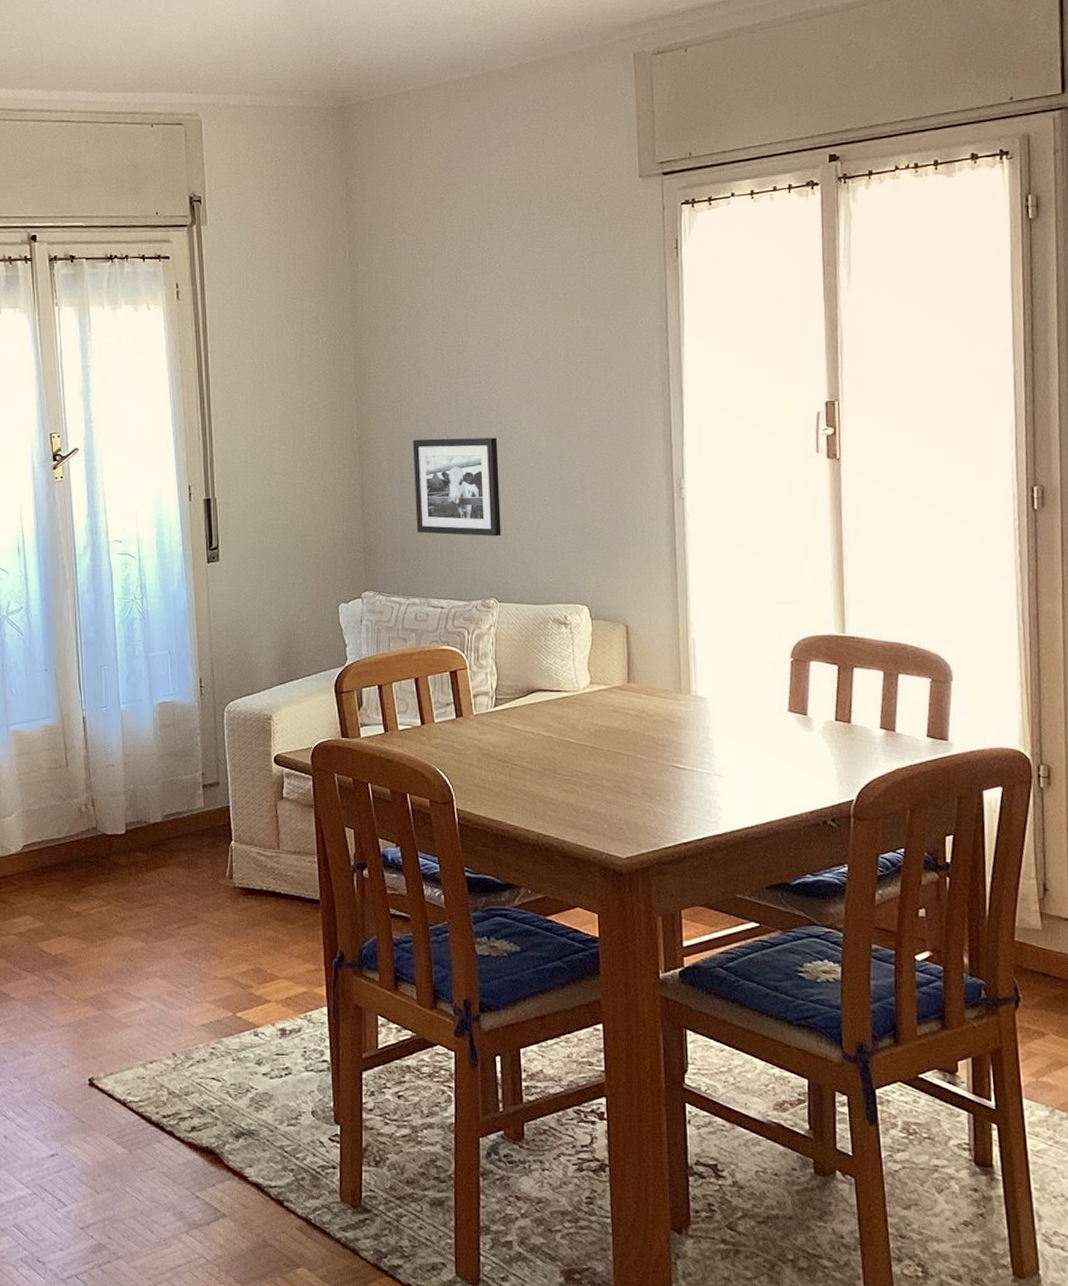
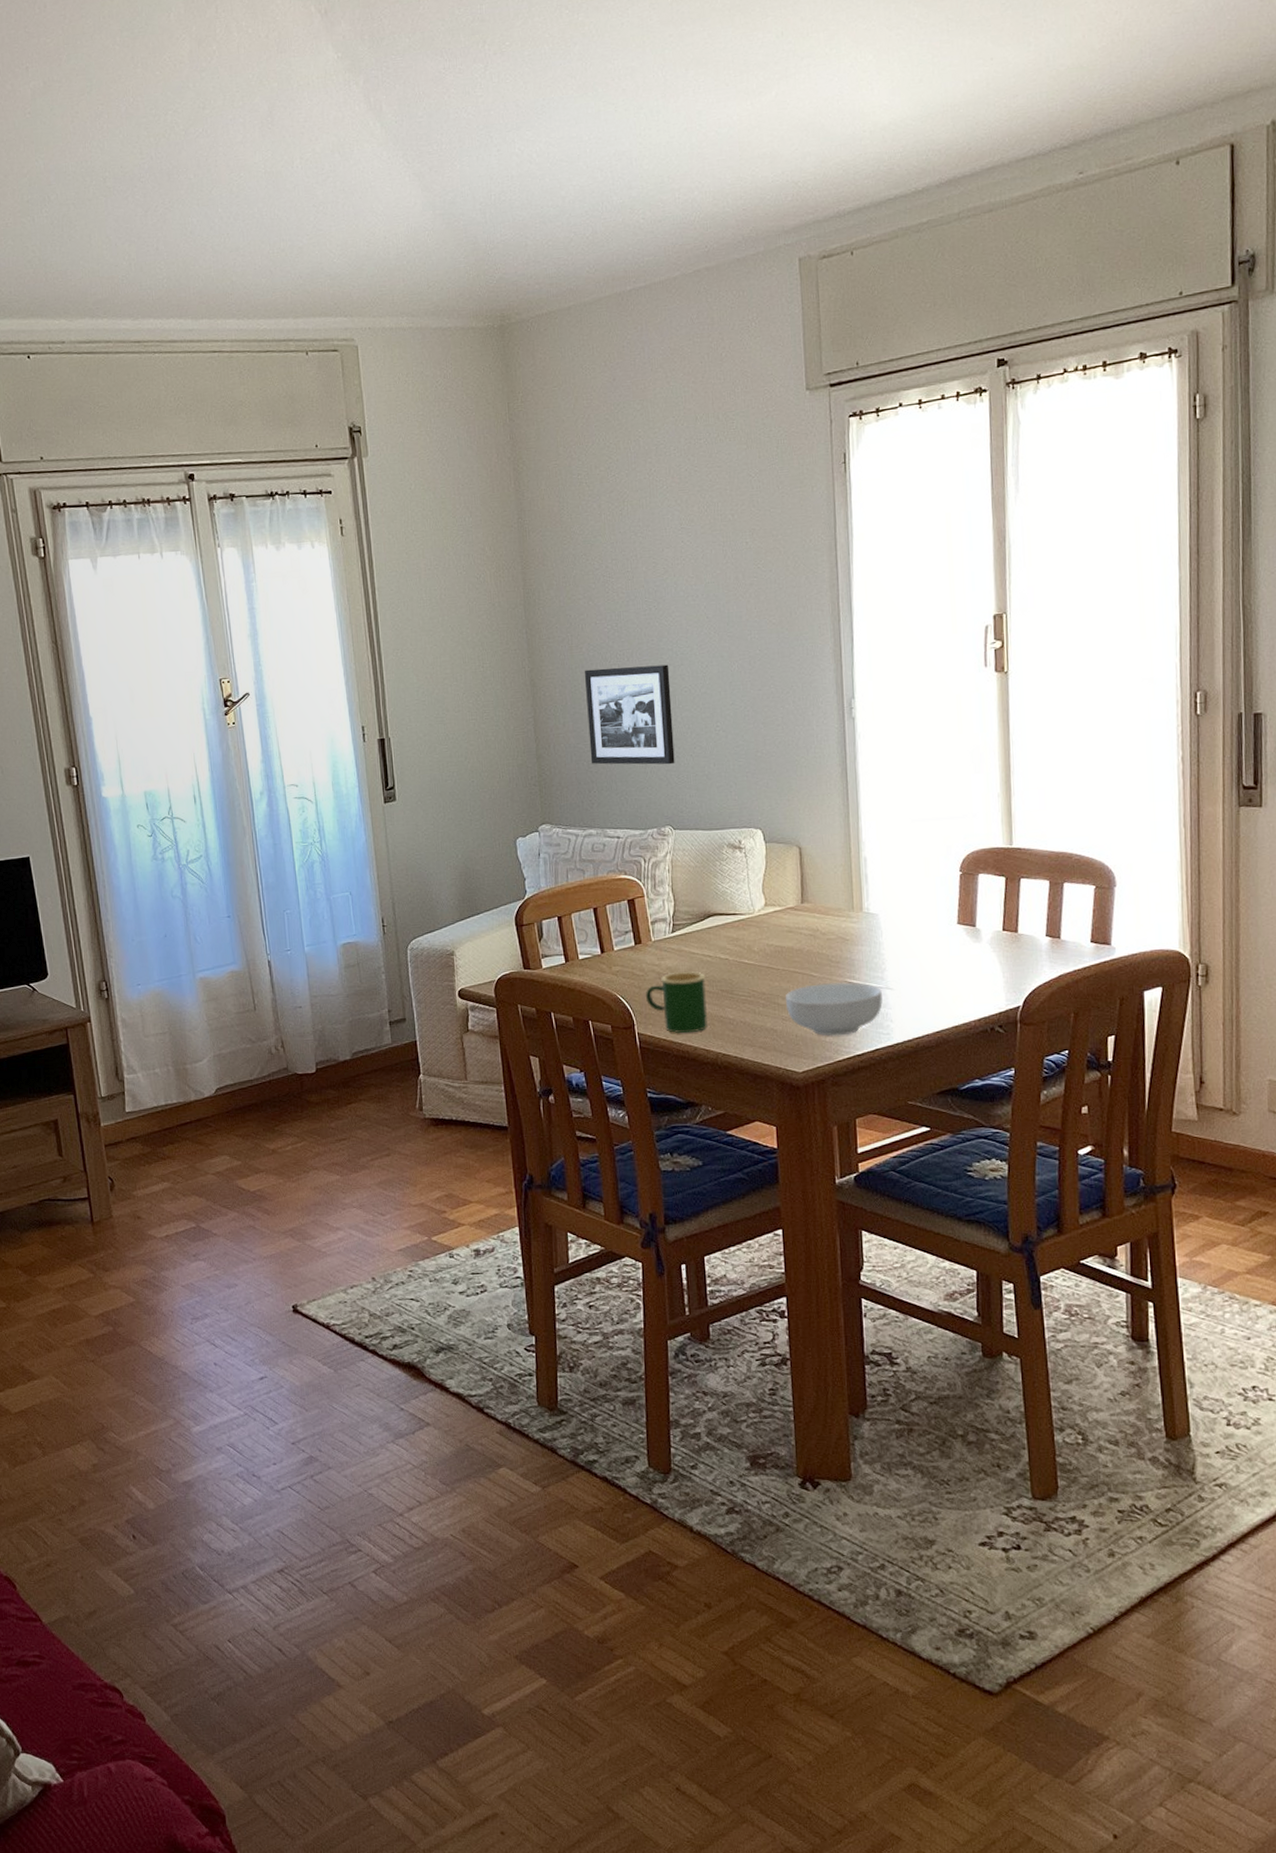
mug: none [465,748,529,812] -> present [645,971,708,1034]
cereal bowl: none [609,766,710,822] -> present [785,982,883,1036]

